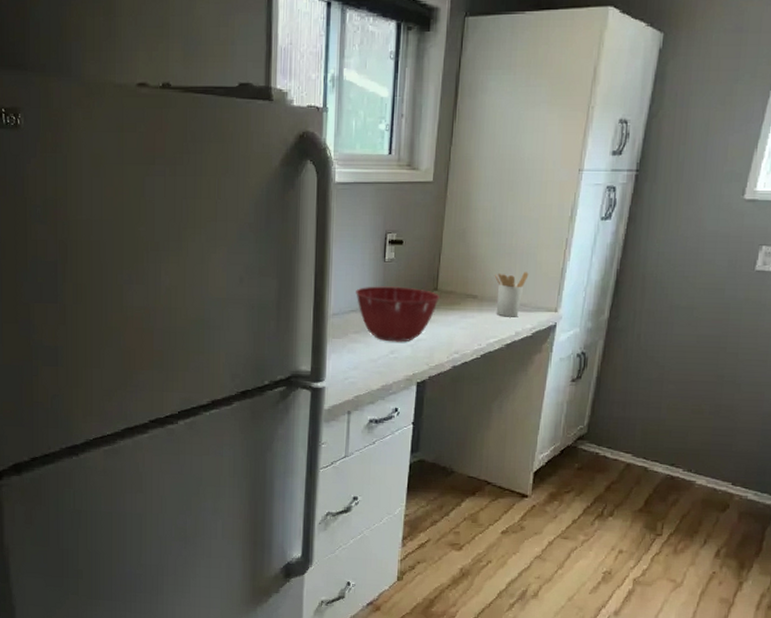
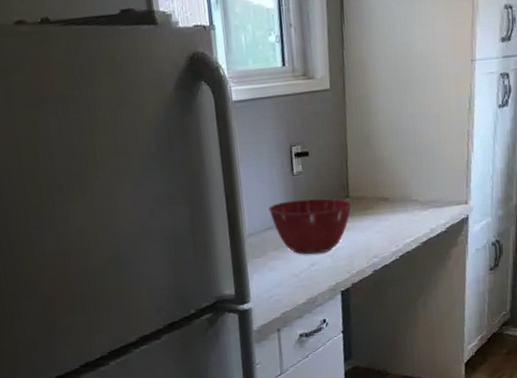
utensil holder: present [494,272,529,317] -> none [402,168,436,216]

